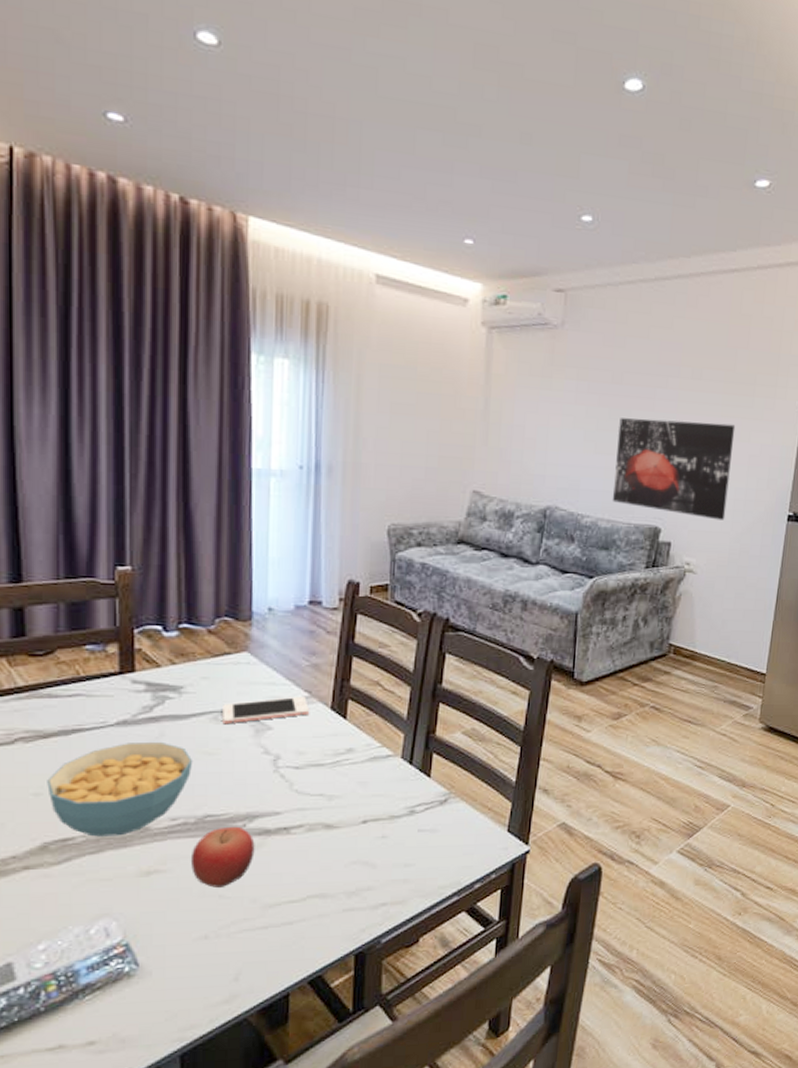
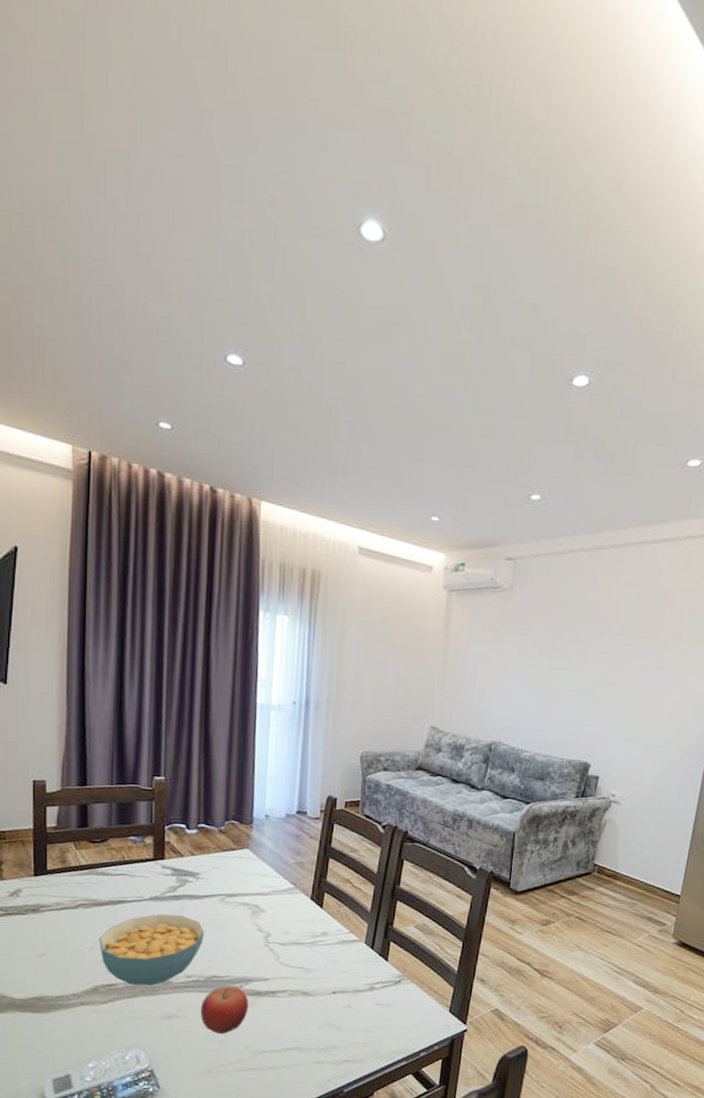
cell phone: present [222,696,309,725] -> none [228,887,294,906]
wall art: present [612,418,736,520] -> none [548,668,661,759]

